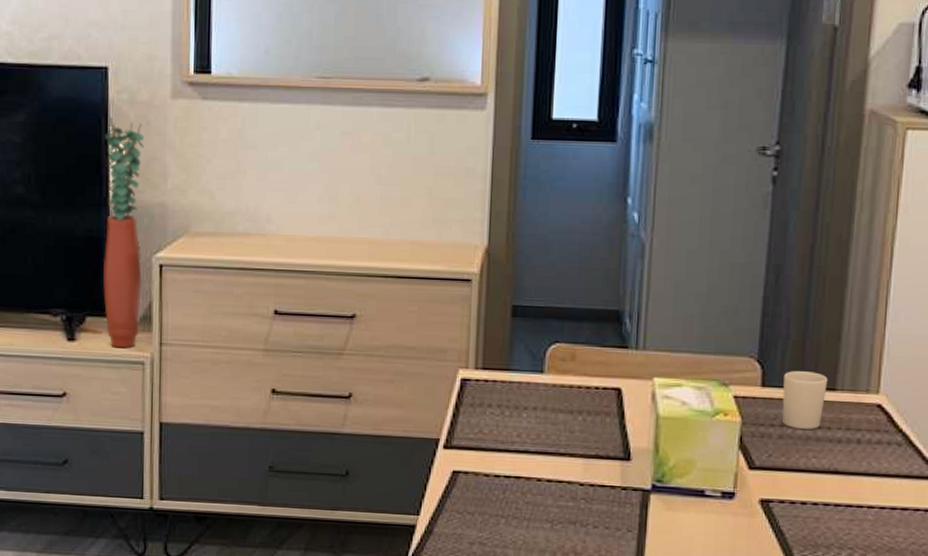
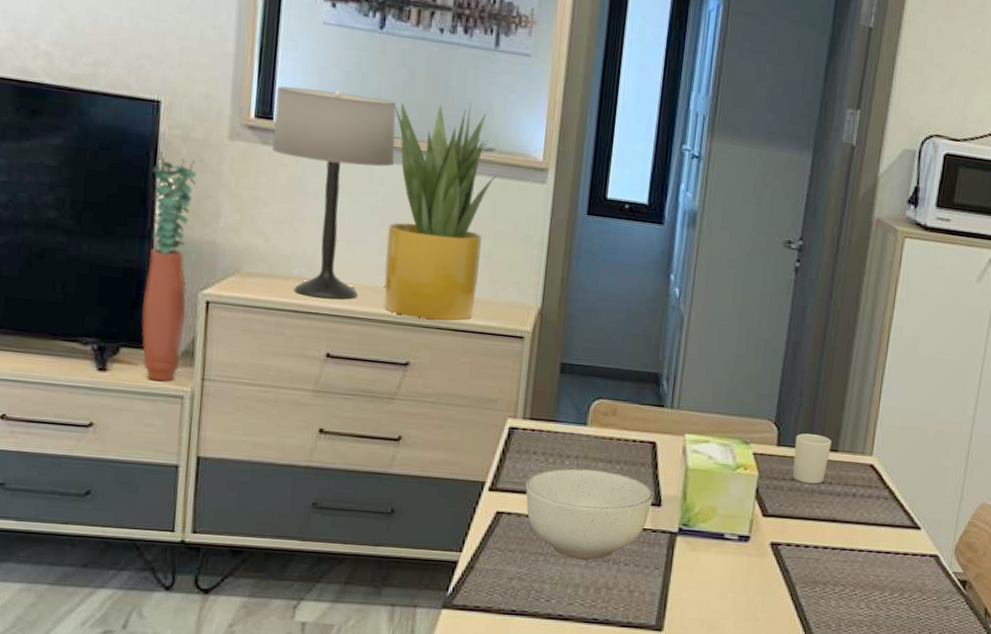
table lamp: none [212,35,330,254] -> present [272,86,397,299]
planter: none [326,30,435,268] -> present [384,102,498,321]
bowl: none [481,420,623,522] -> present [525,468,655,560]

